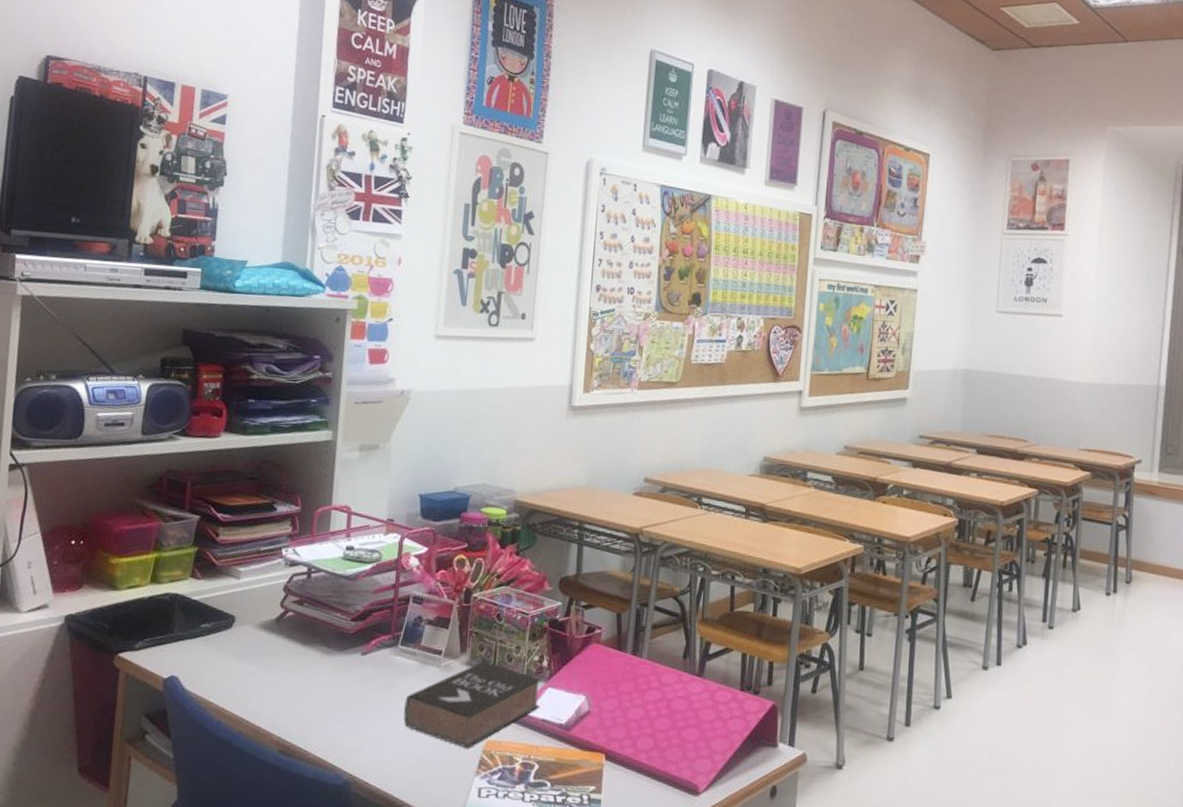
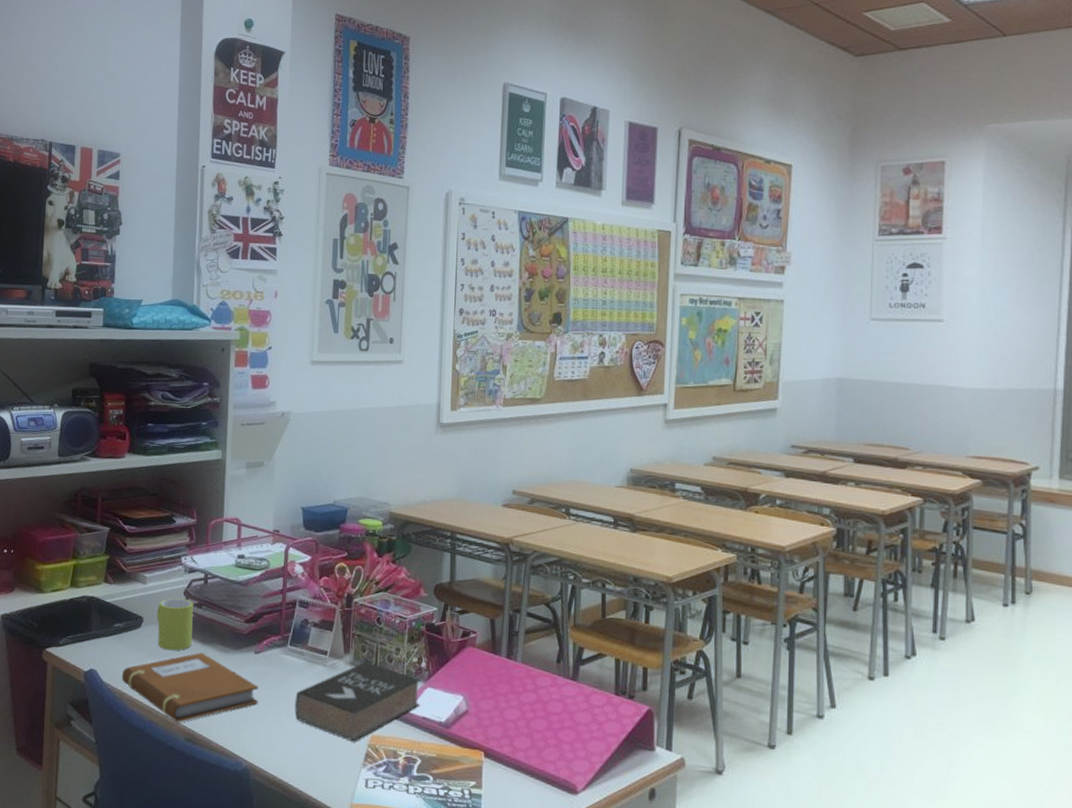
notebook: none [207,654,364,733] -> present [121,652,259,723]
mug: none [251,594,294,654] -> present [157,597,193,651]

